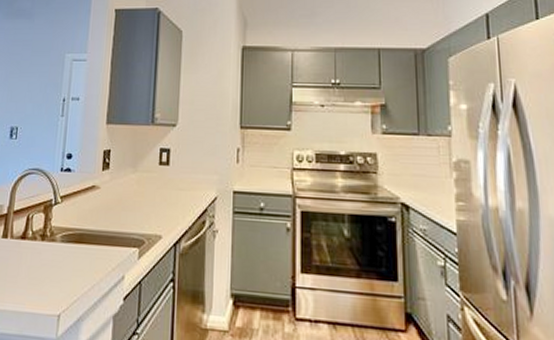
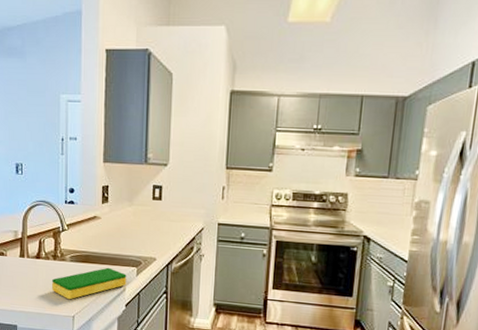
dish sponge: none [36,248,127,293] -> present [52,267,127,300]

